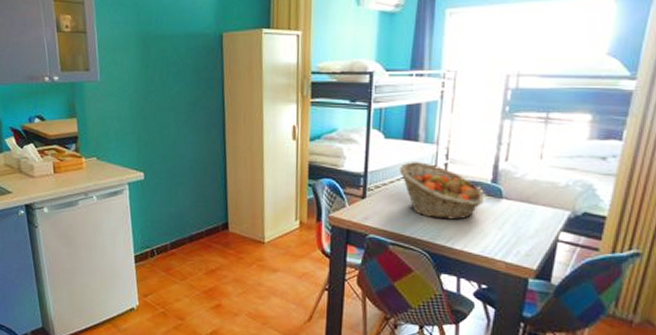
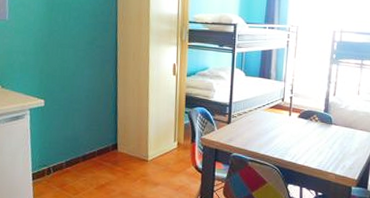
fruit basket: present [400,162,484,220] -> none [257,95,319,141]

